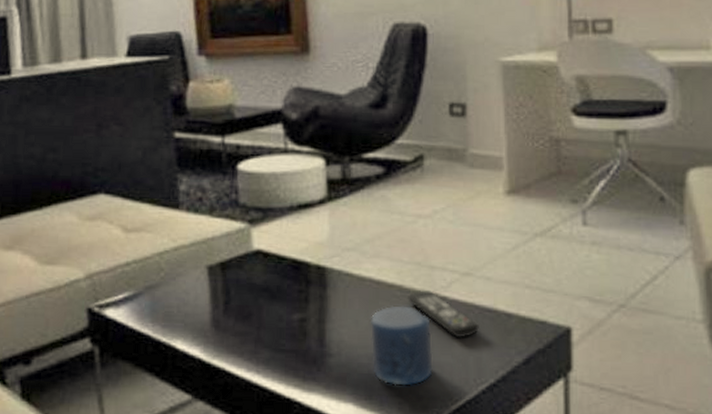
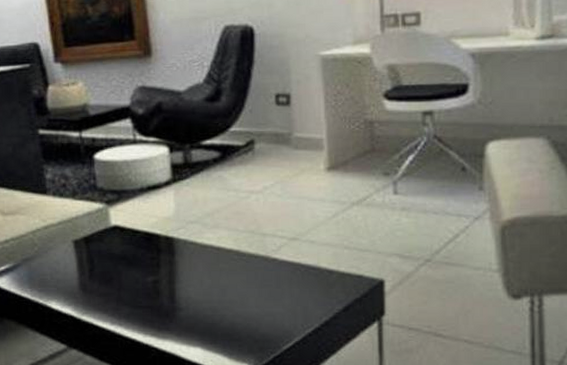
candle: present [370,305,433,386] -> none [212,267,267,332]
remote control: present [406,289,479,339] -> none [243,253,305,292]

